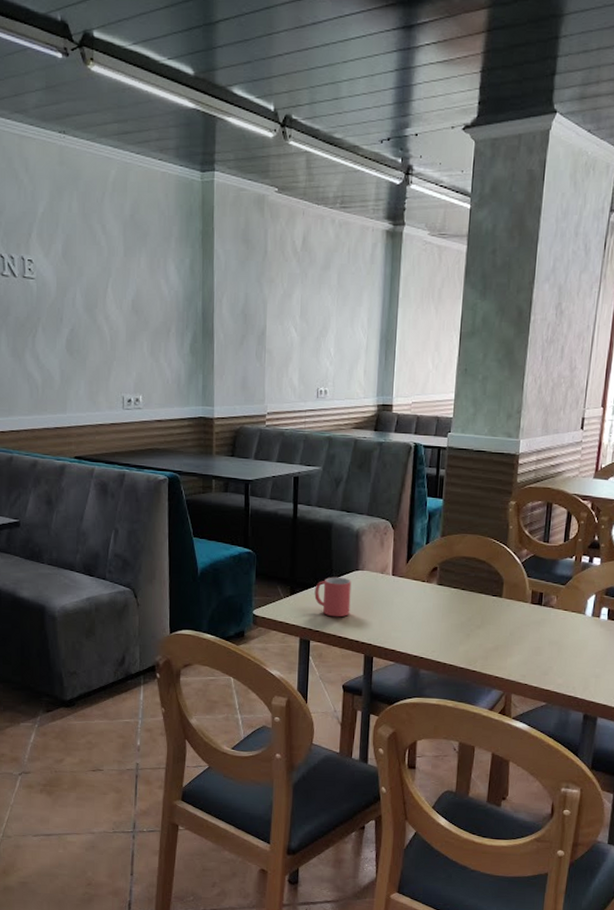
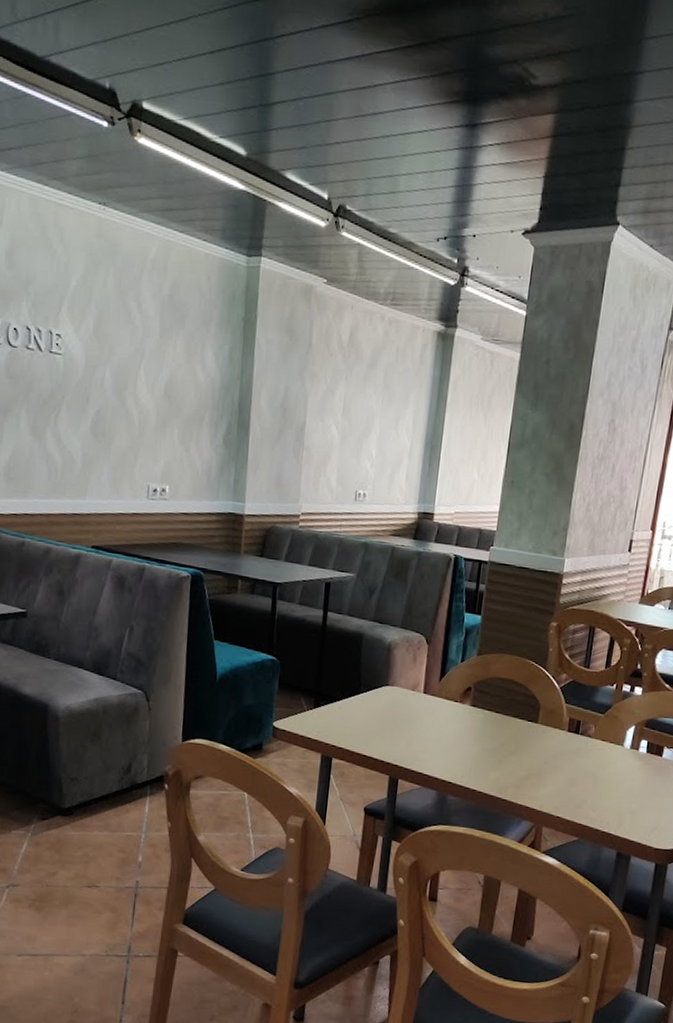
mug: present [314,576,352,618] -> none [339,691,380,735]

